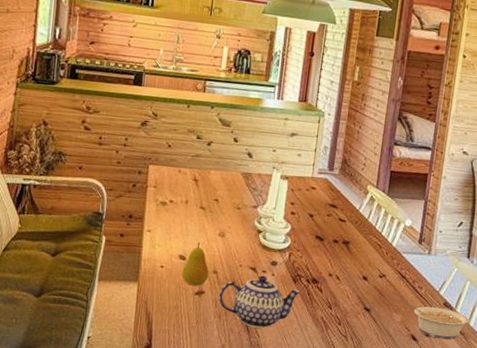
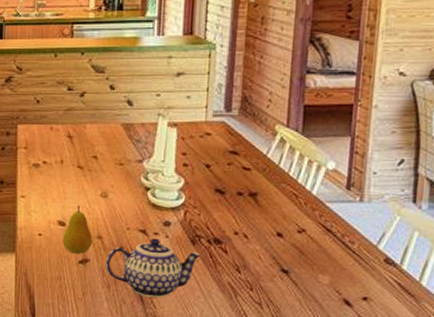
legume: present [404,302,470,340] -> none [332,260,421,304]

